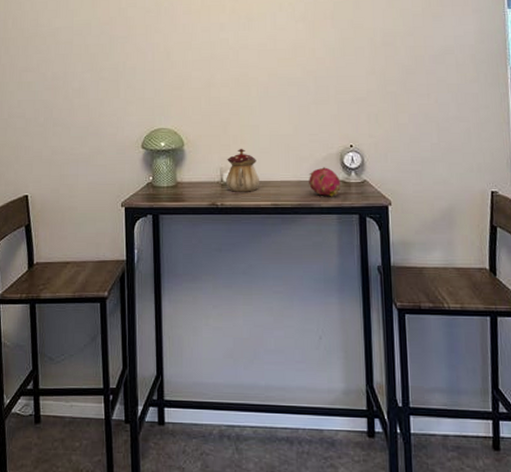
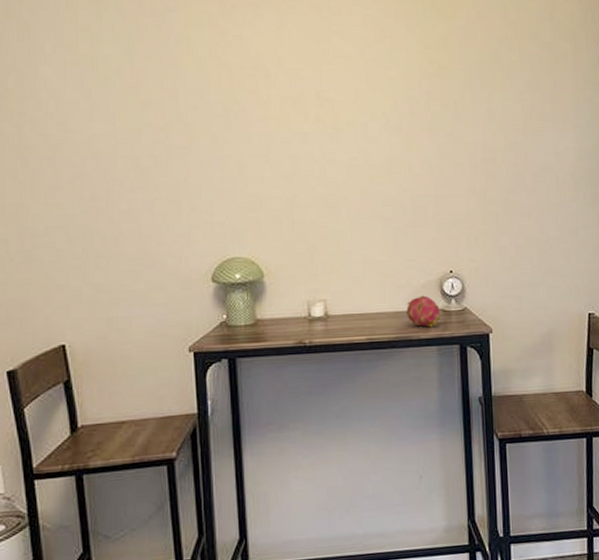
teapot: present [226,148,260,192] -> none [314,277,354,328]

